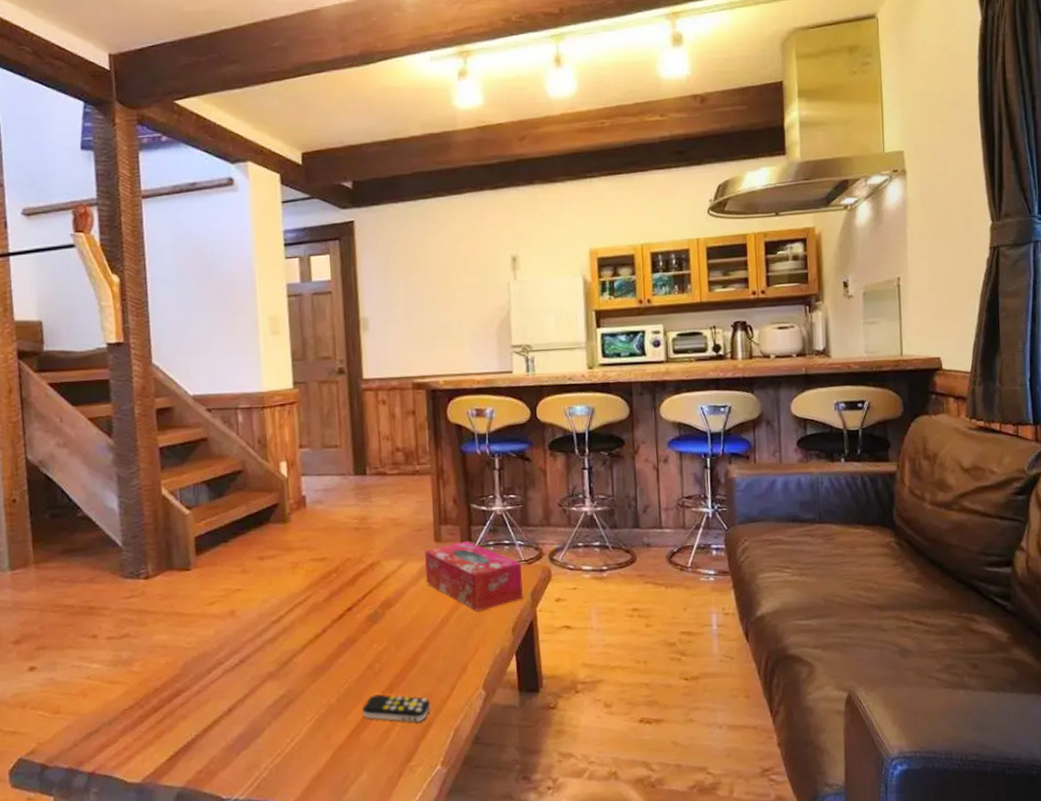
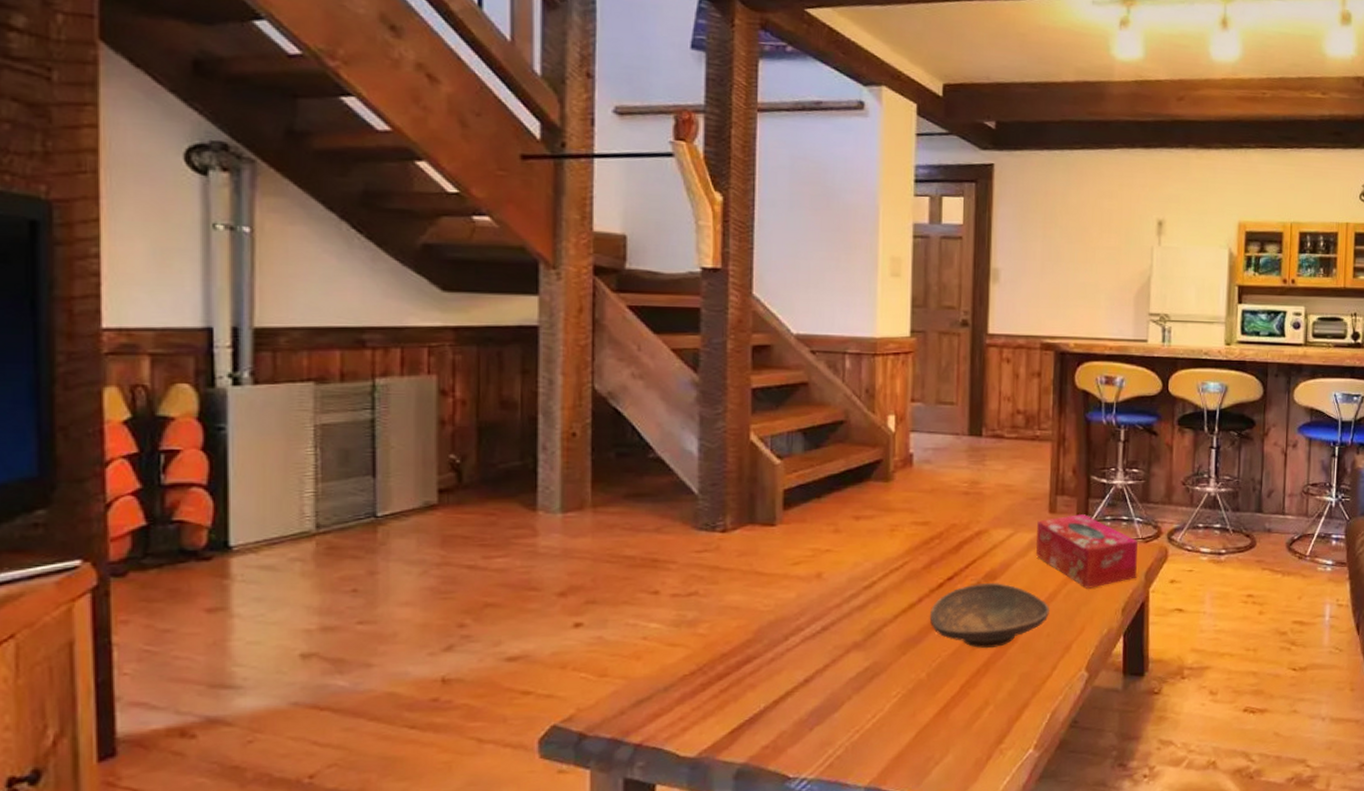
decorative bowl: none [334,611,444,673] -> present [929,583,1049,649]
remote control: present [363,693,431,723] -> none [955,670,1029,703]

